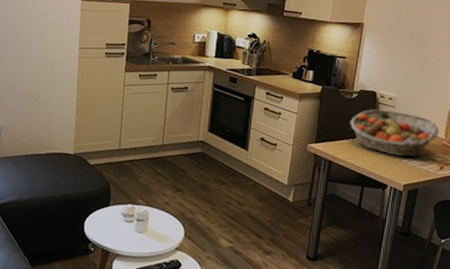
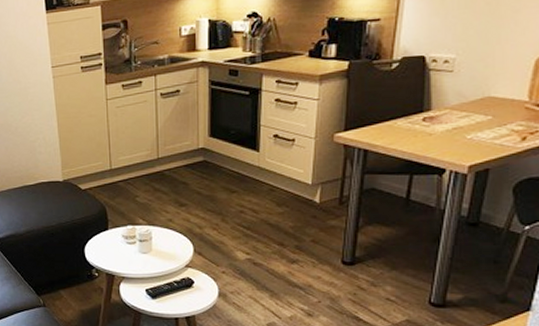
fruit basket: present [350,109,439,158] -> none [390,76,519,132]

